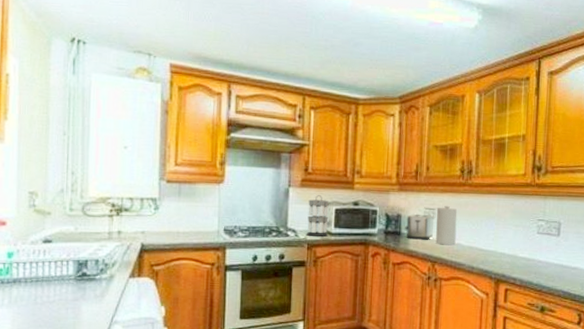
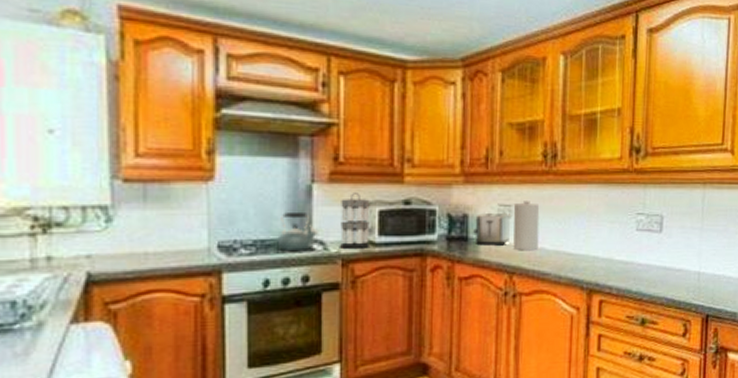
kettle: none [263,208,293,237] -> present [277,213,319,252]

